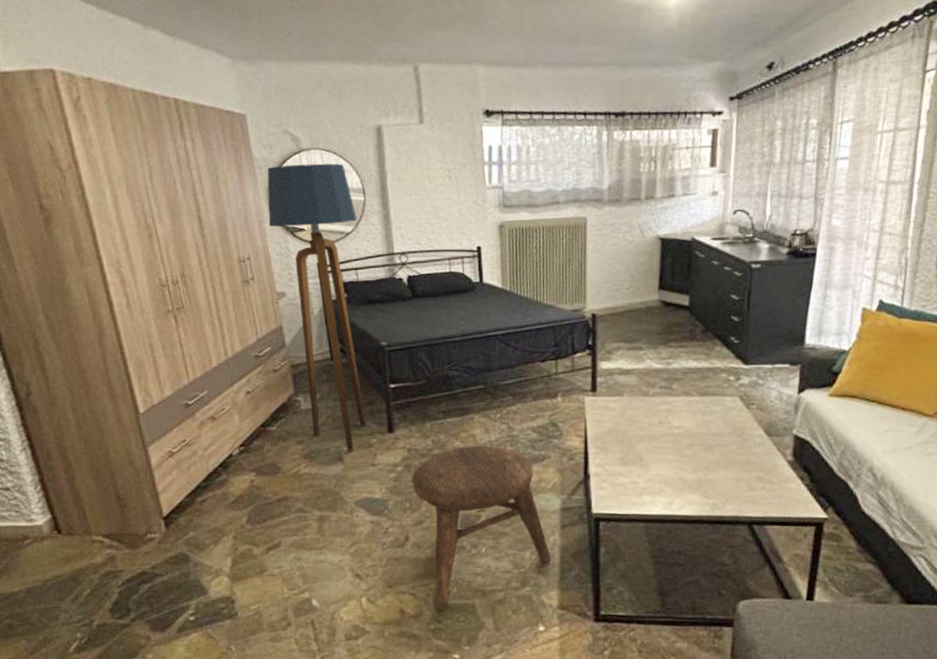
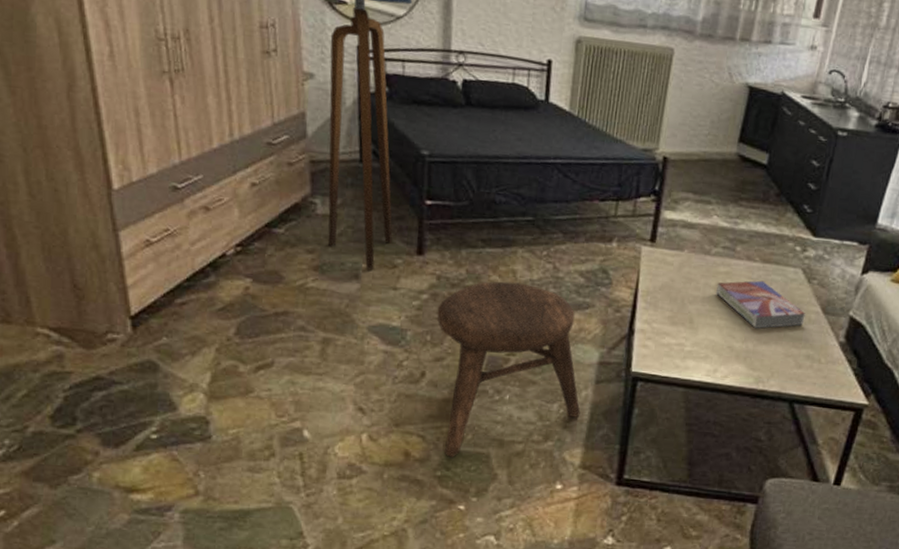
textbook: none [660,413,750,458] -> present [716,280,806,329]

